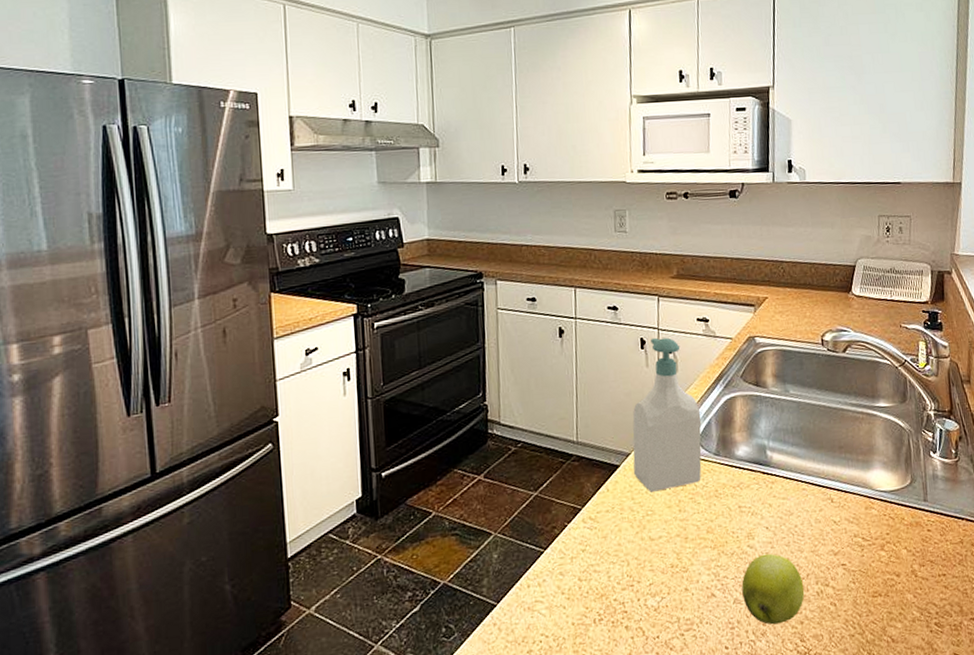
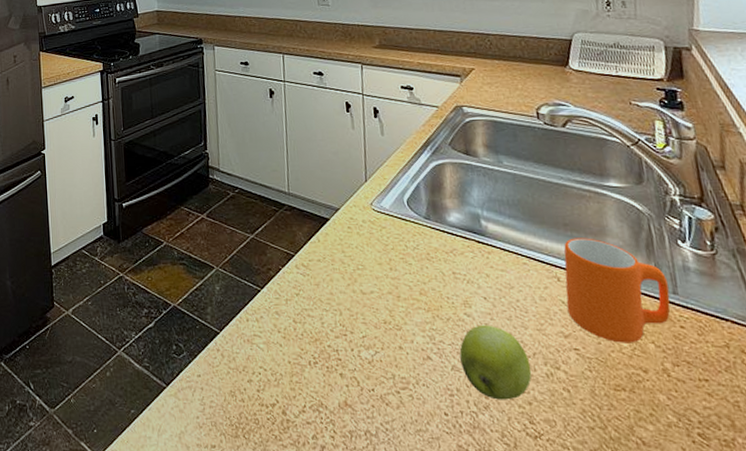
soap bottle: present [632,337,702,492] -> none [340,102,412,248]
mug: none [837,457,921,553] -> present [564,238,671,343]

